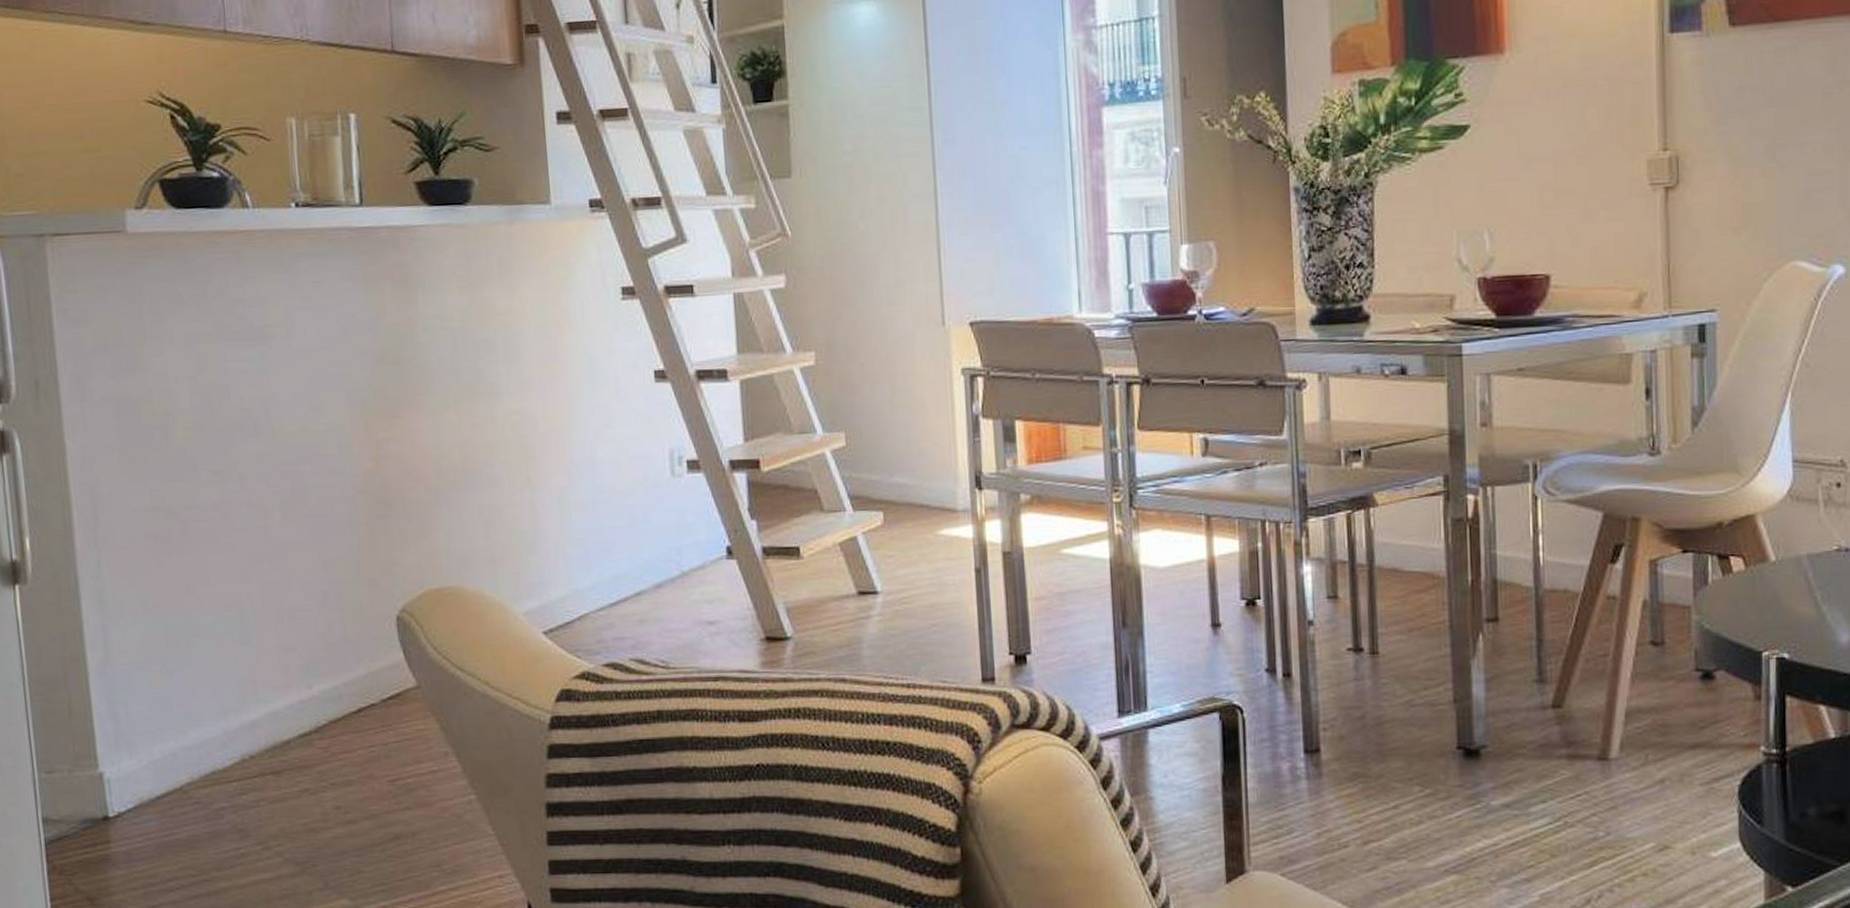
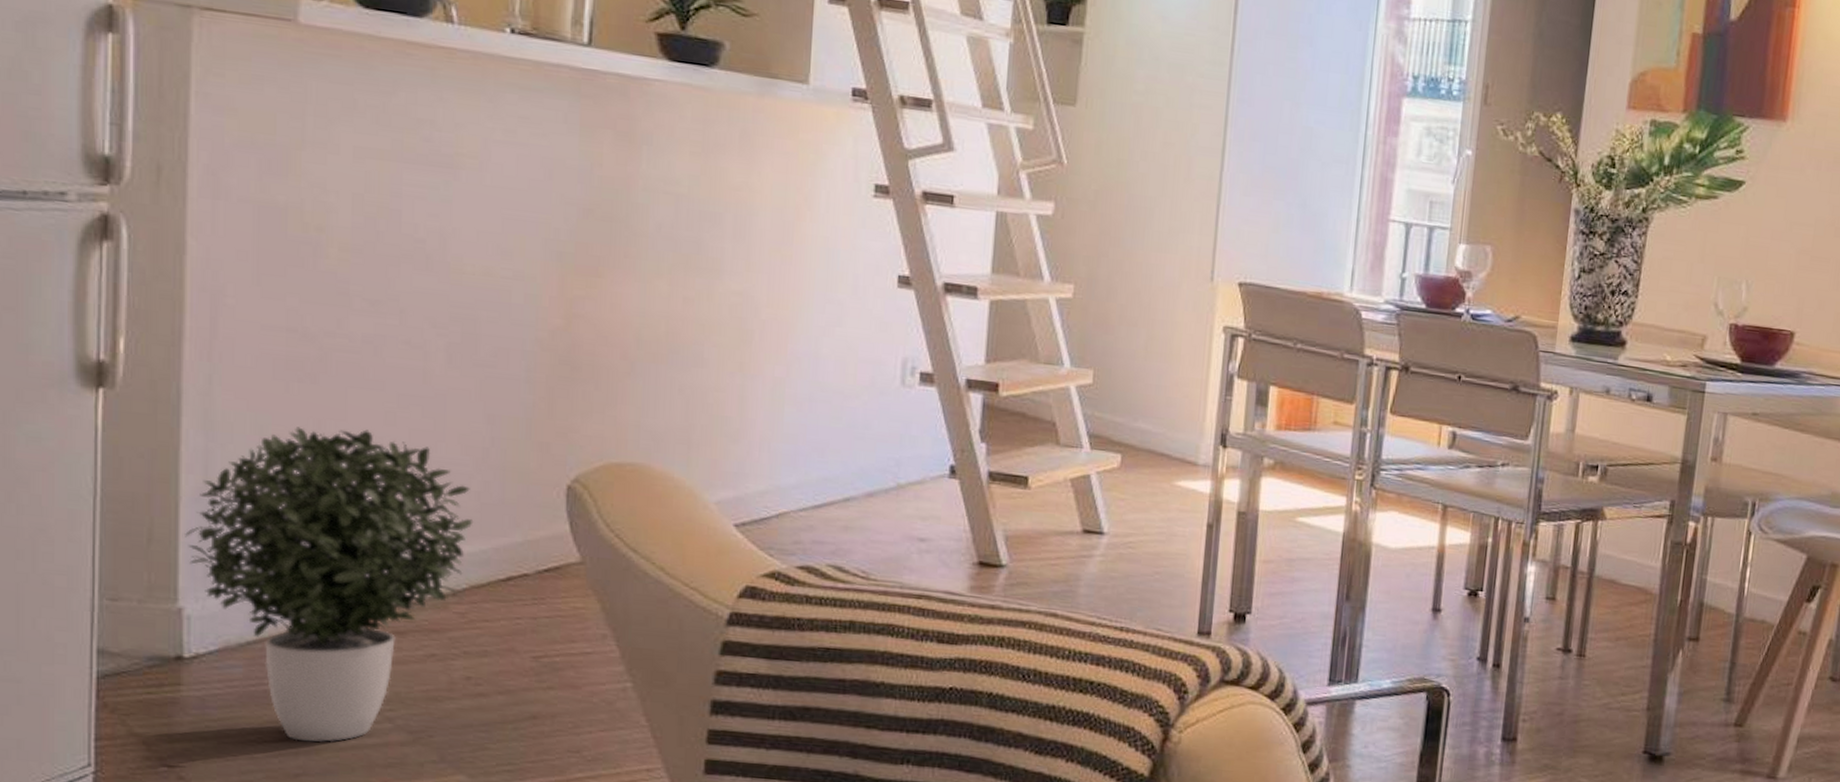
potted plant: none [96,589,324,883] -> present [185,427,474,742]

